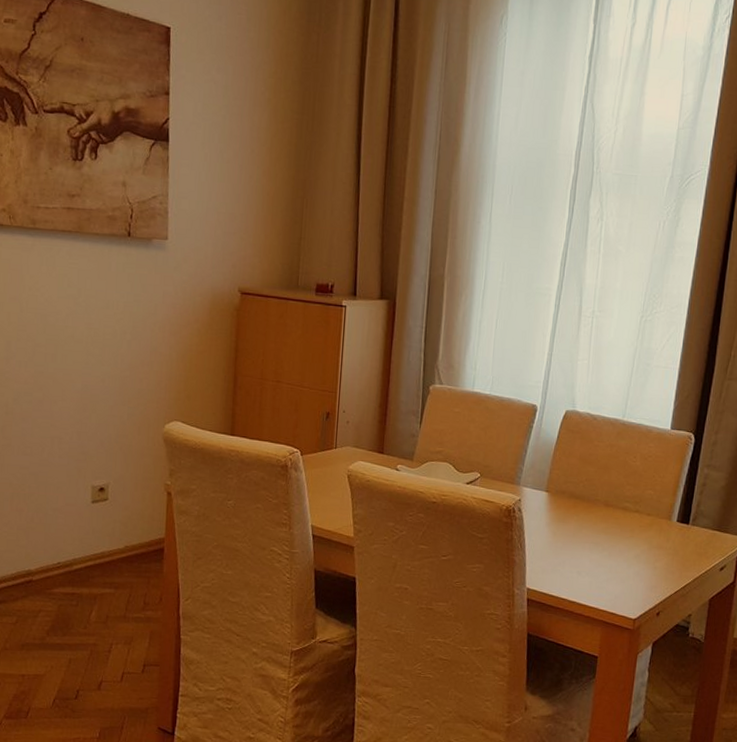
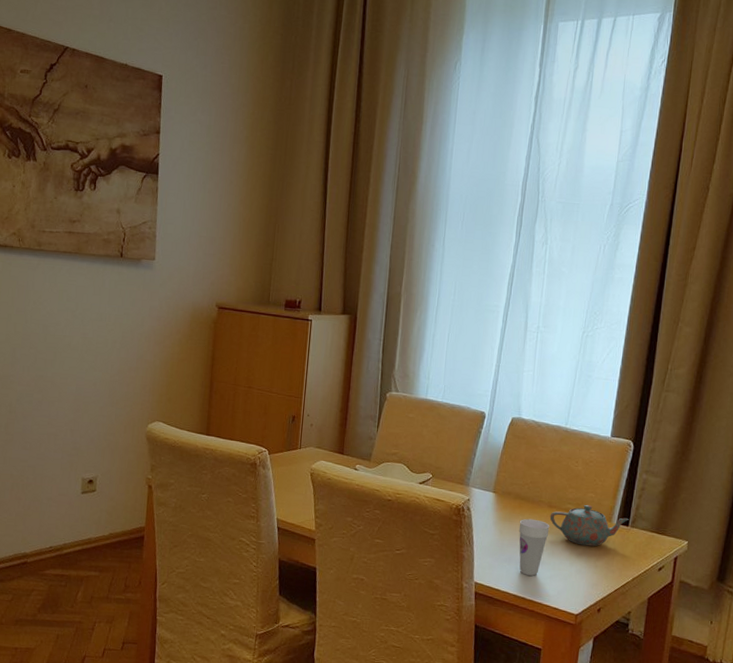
cup: none [573,518,607,580] -> present [518,518,550,576]
teapot: none [606,503,689,547] -> present [549,505,629,547]

